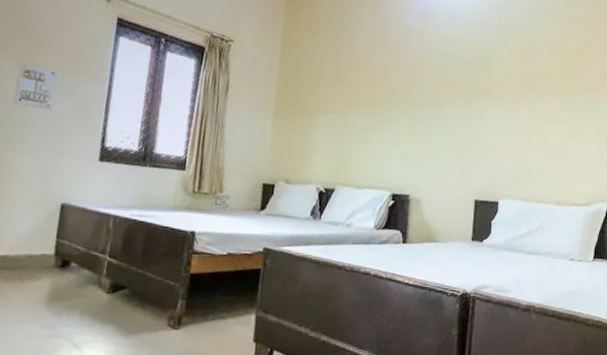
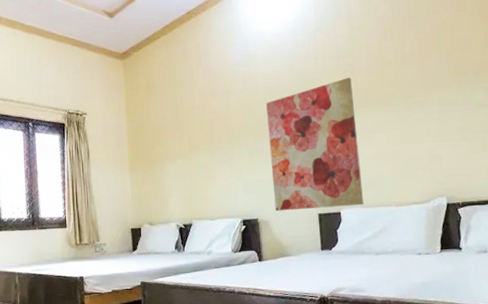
wall art: none [430,58,531,198] -> present [266,77,364,212]

